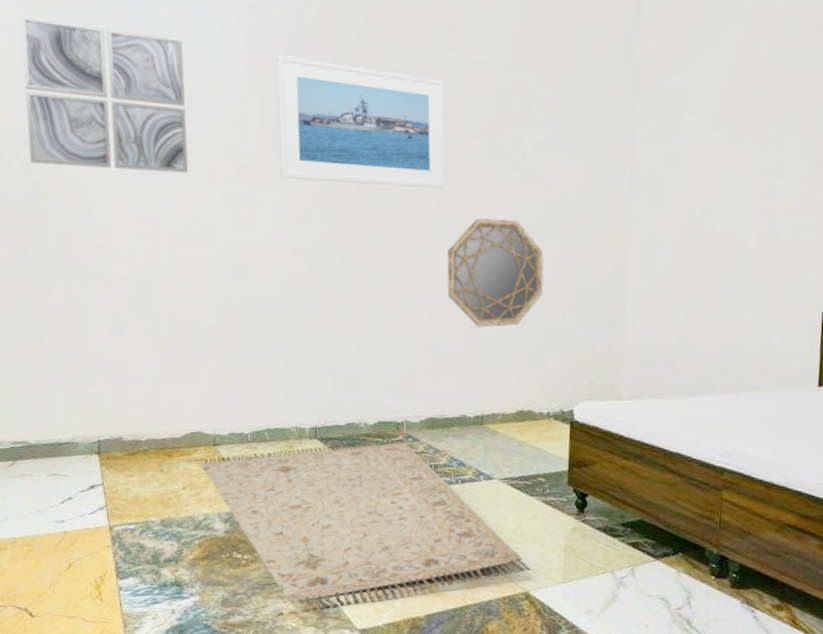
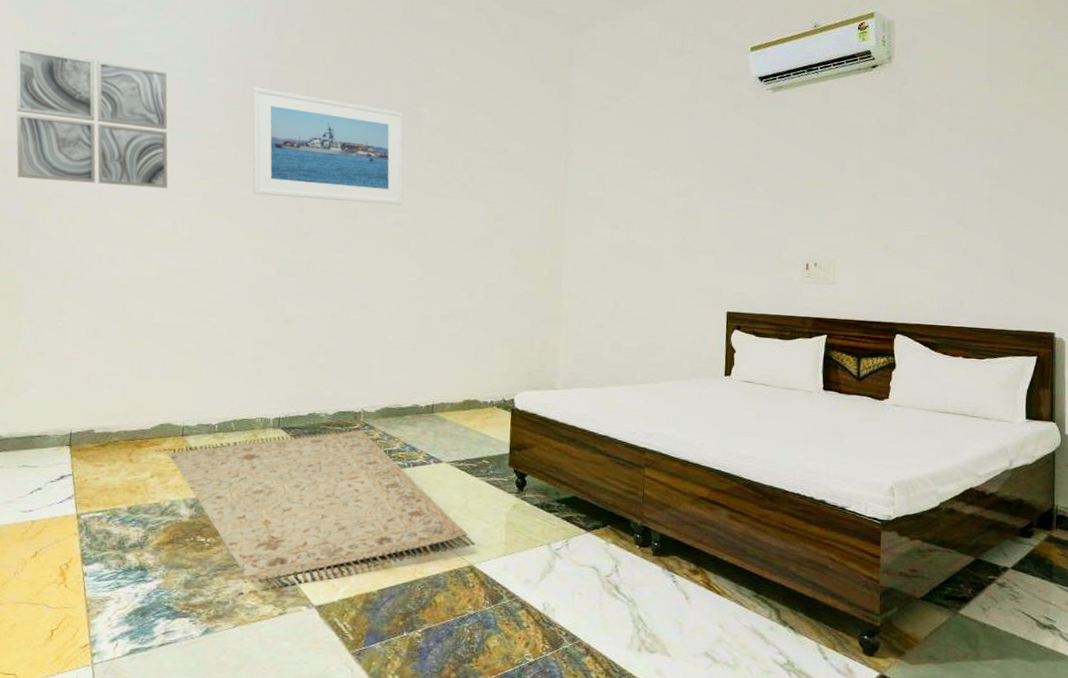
home mirror: present [447,218,544,328] -> none [402,231,488,326]

